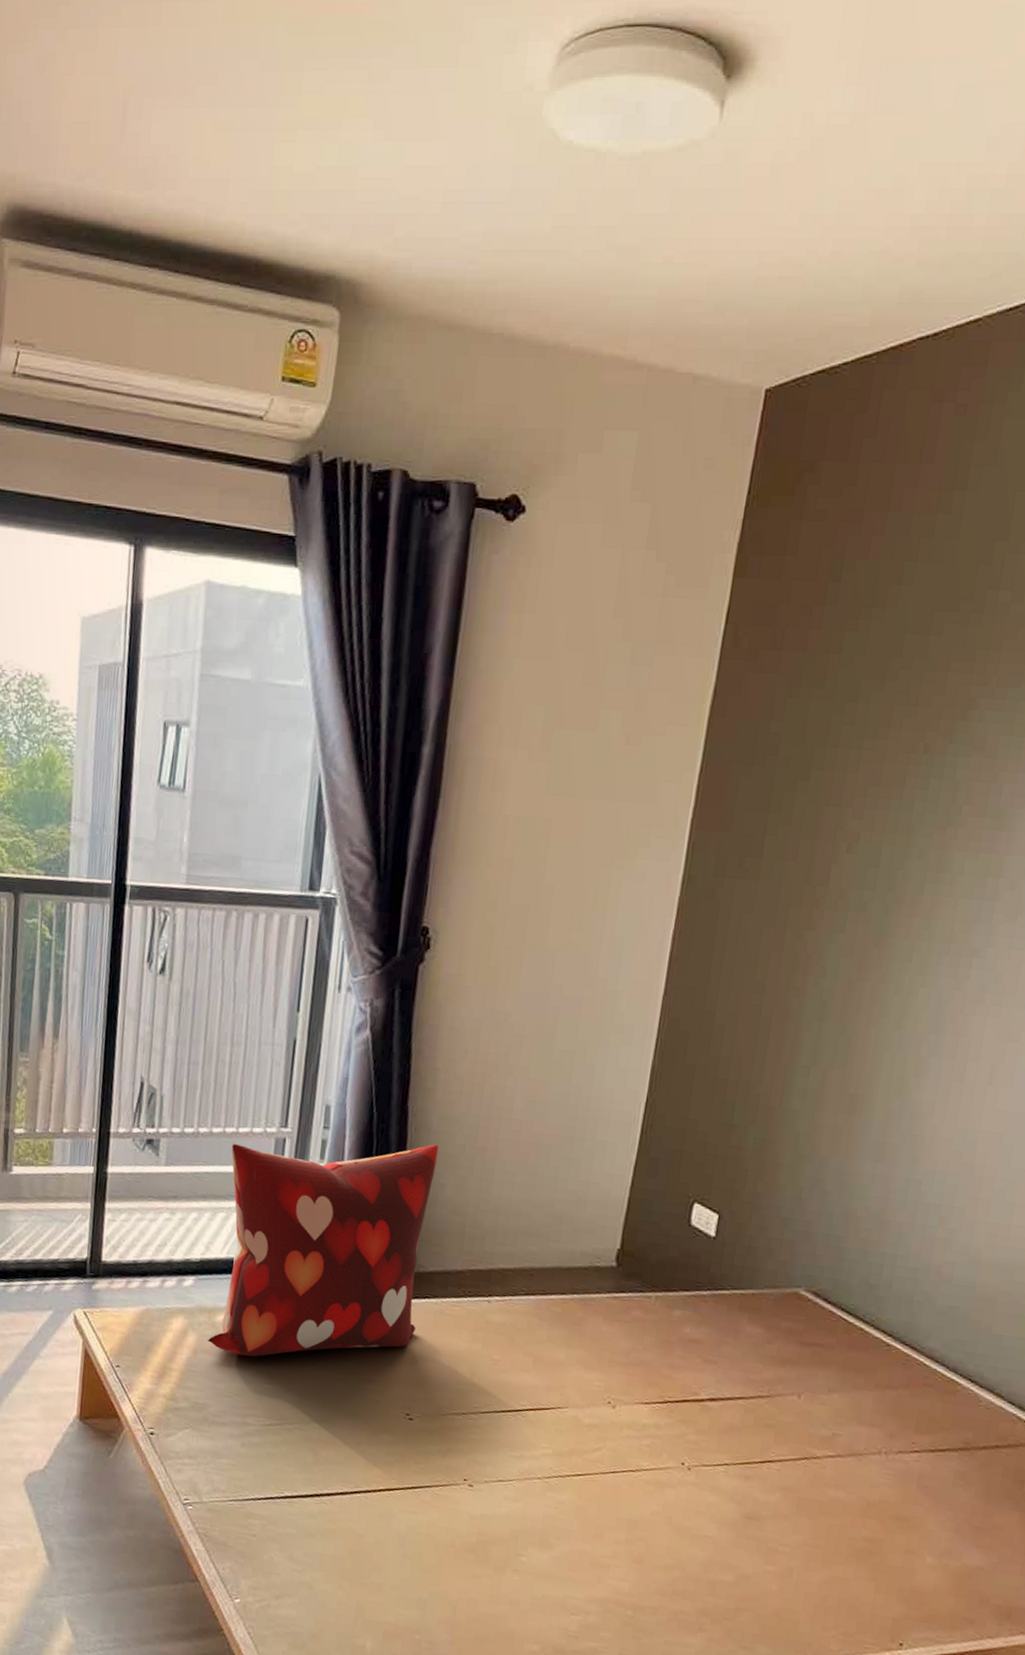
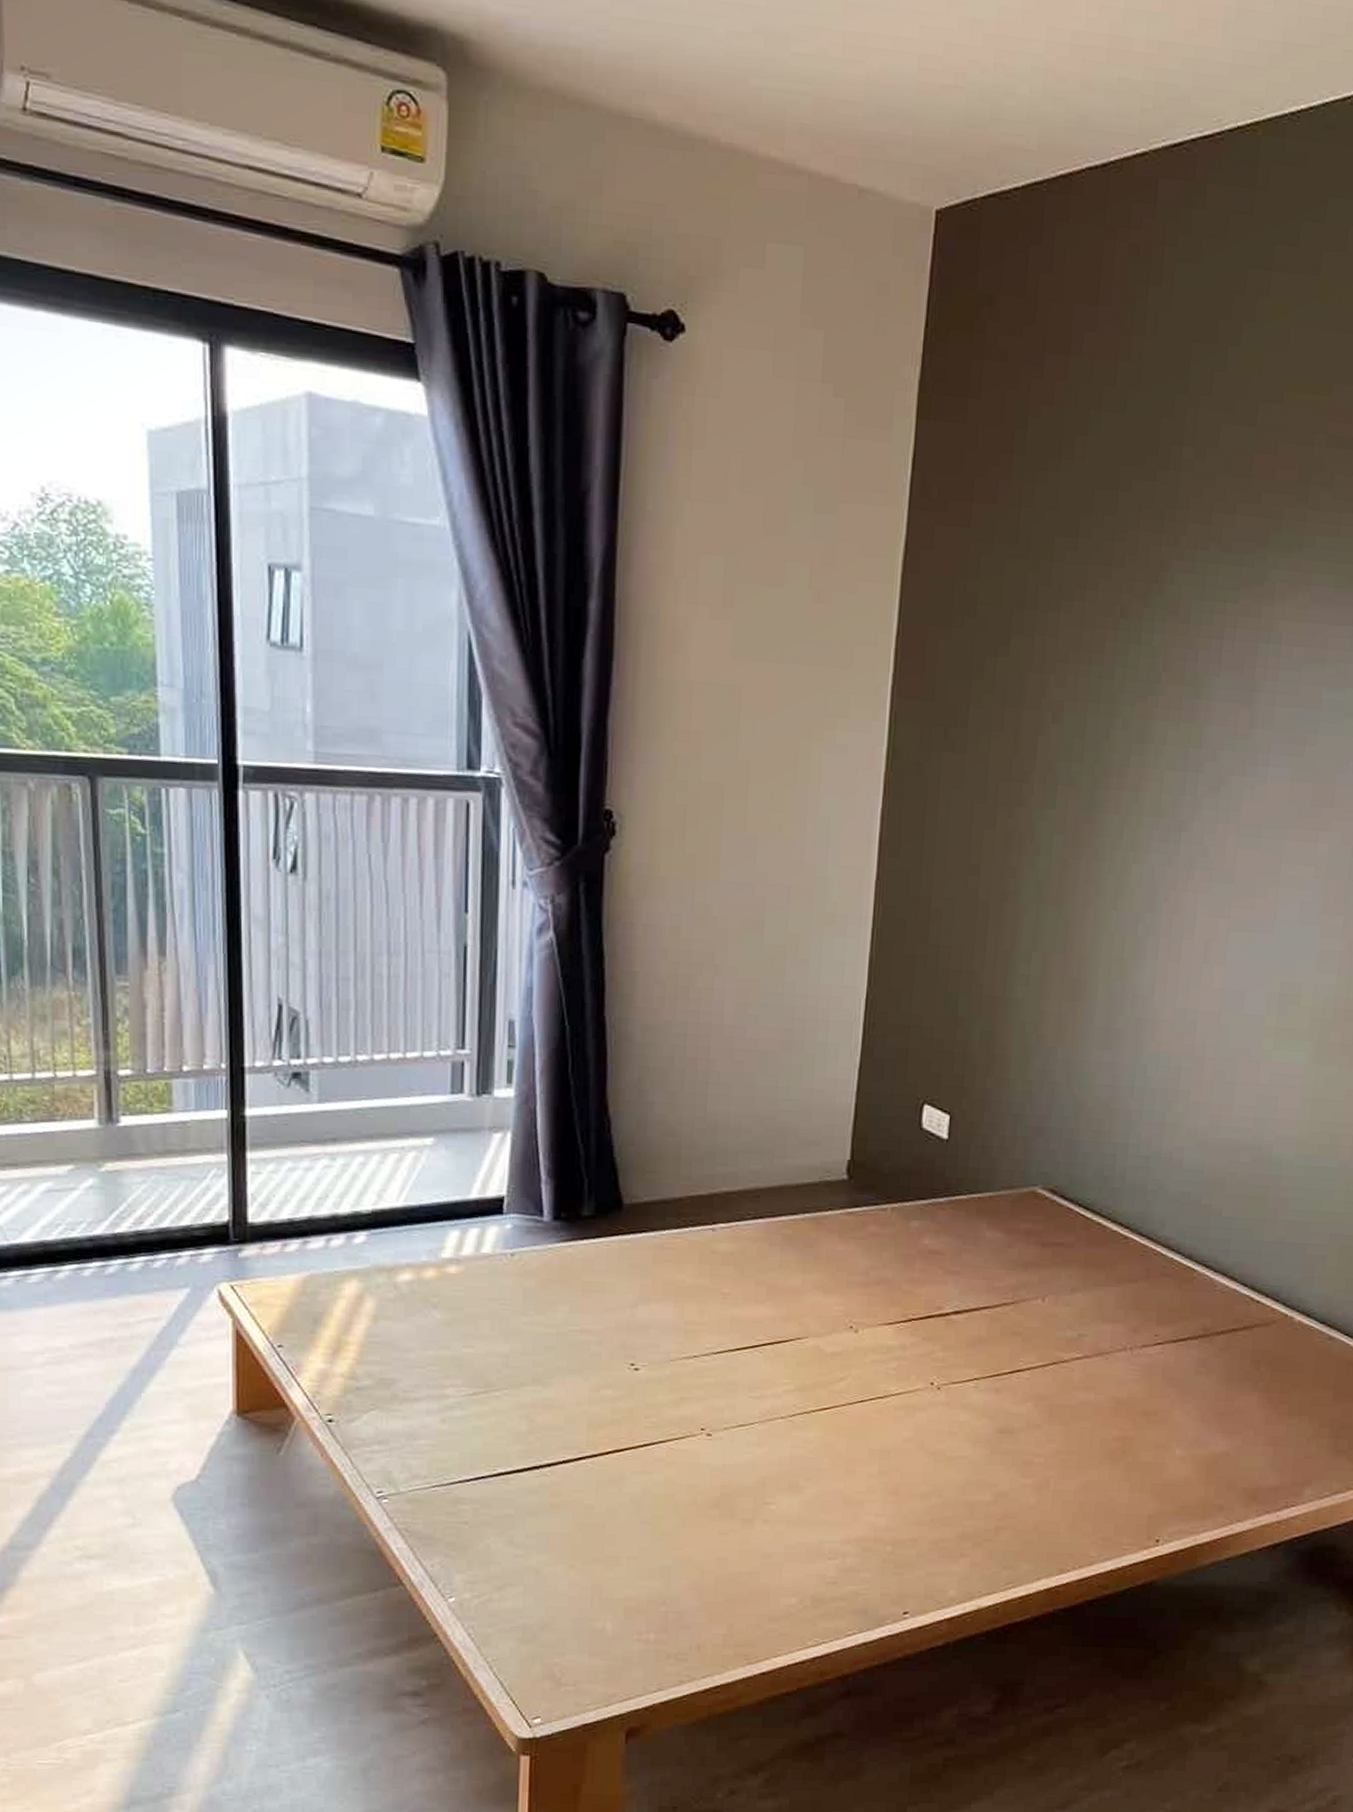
decorative pillow: present [207,1143,439,1357] -> none [389,1058,643,1318]

